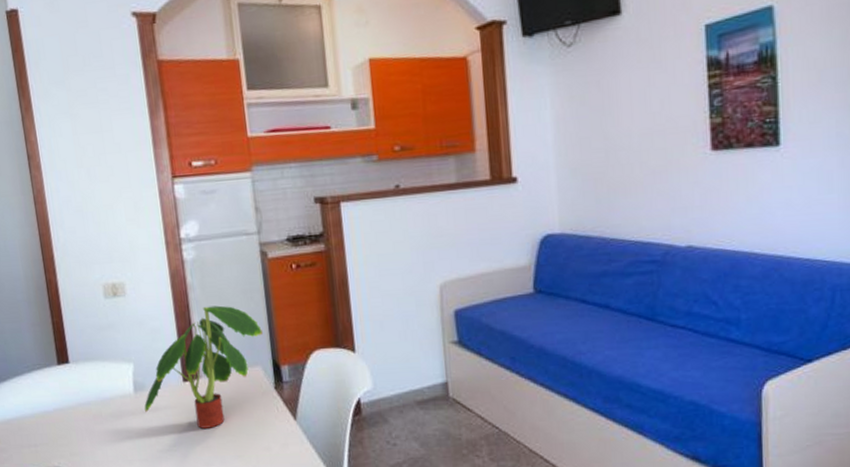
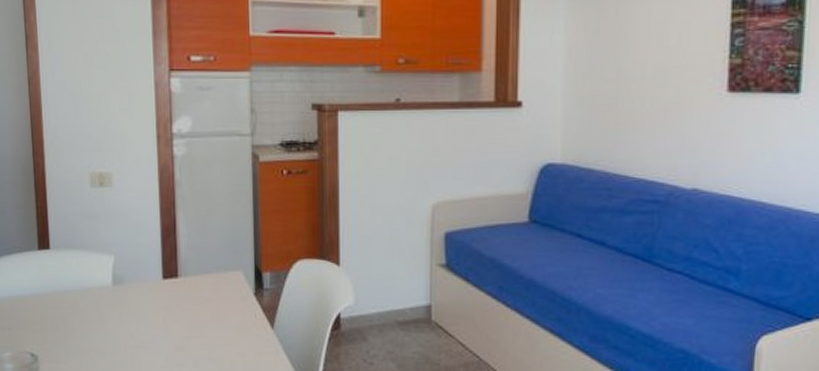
plant: present [144,305,263,429] -> none [121,205,247,329]

